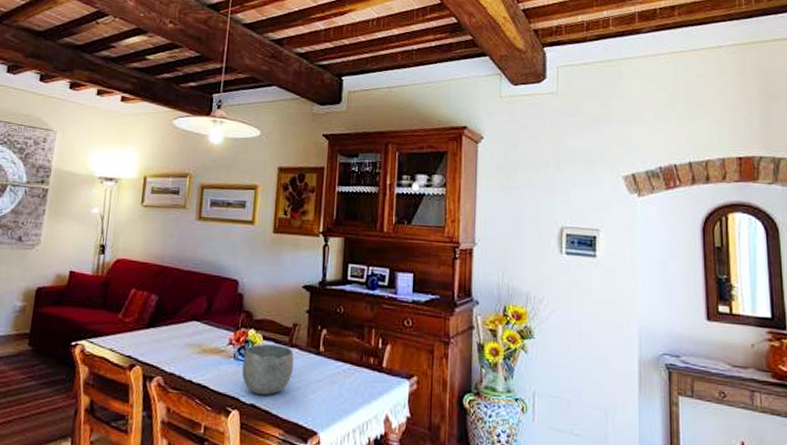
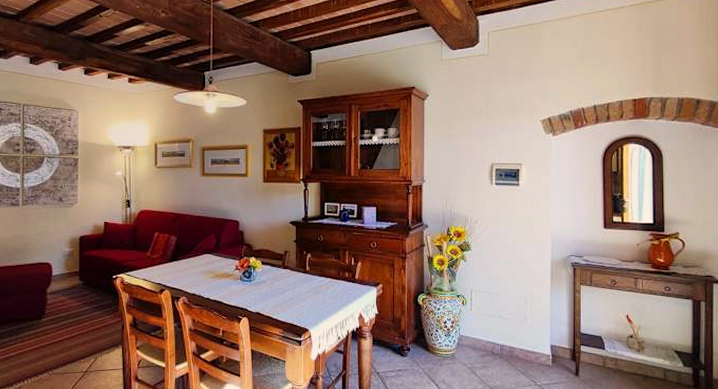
bowl: present [242,344,294,395] -> none [248,268,287,305]

